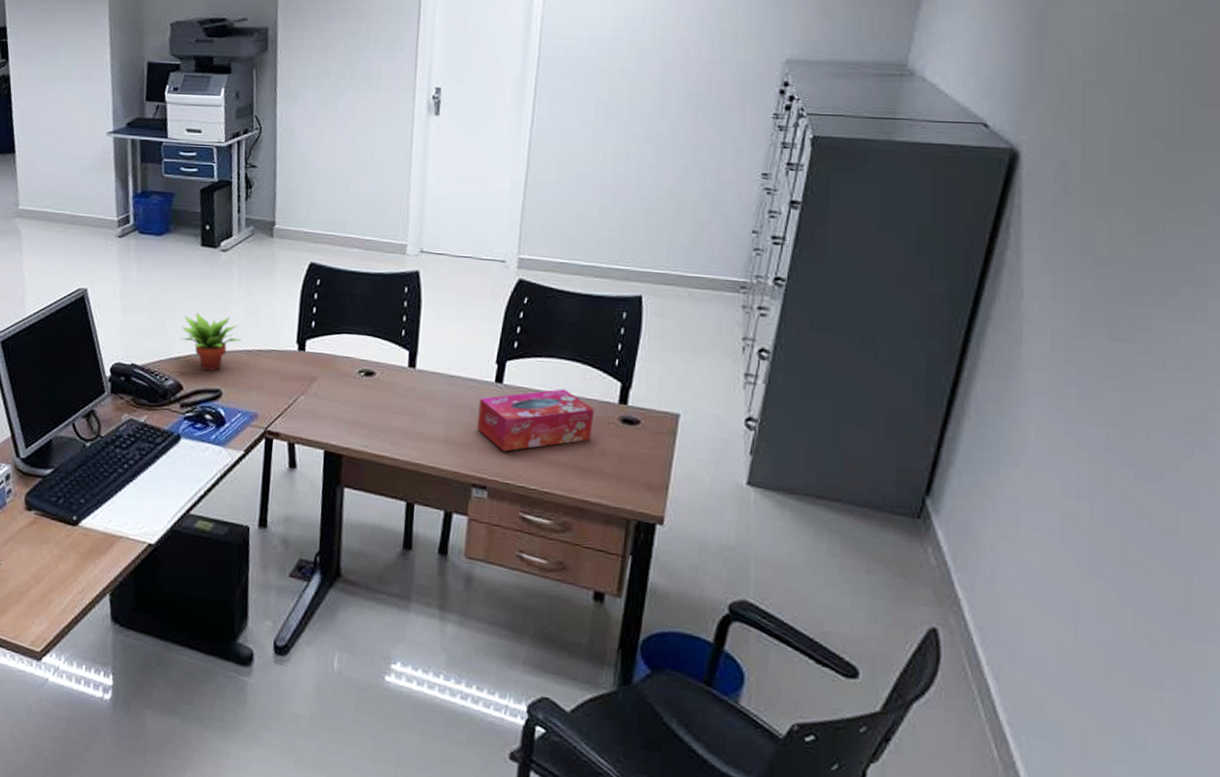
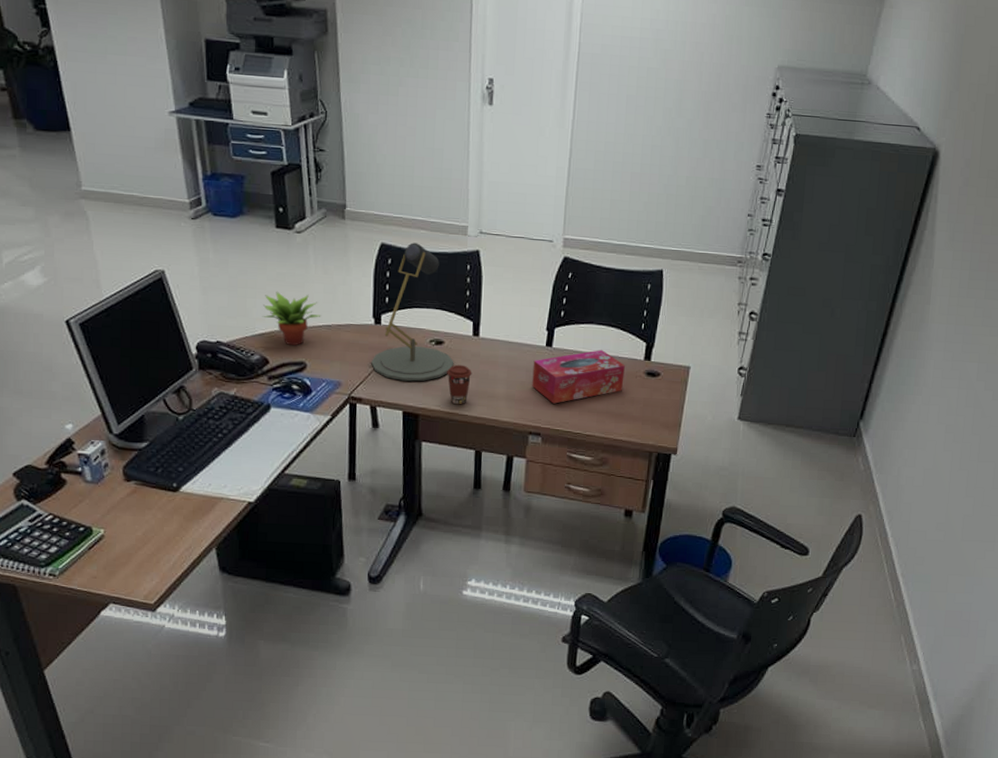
desk lamp: none [292,262,386,417] -> present [371,242,454,382]
coffee cup: none [376,399,406,447] -> present [447,364,472,405]

